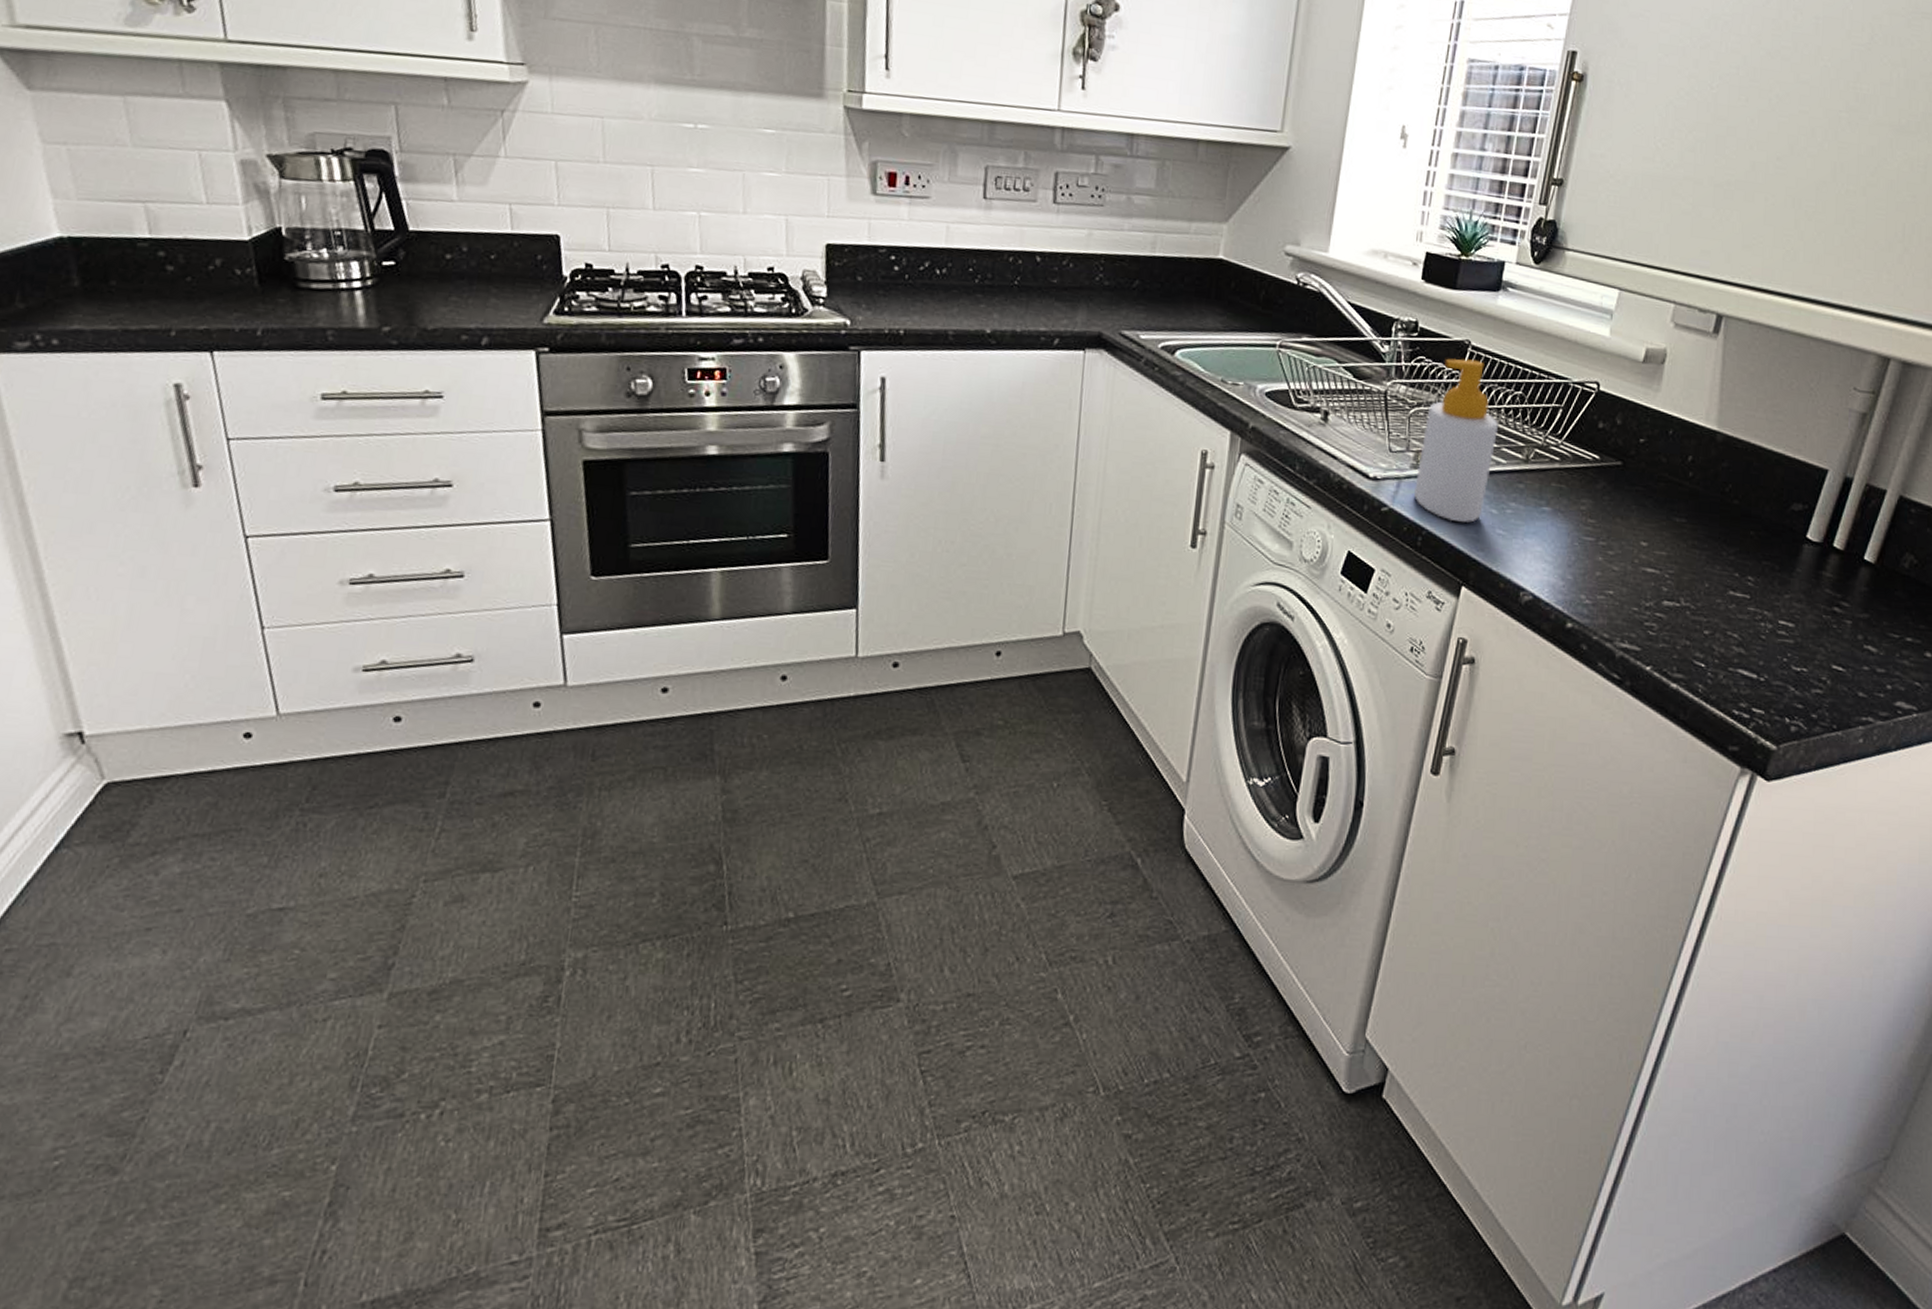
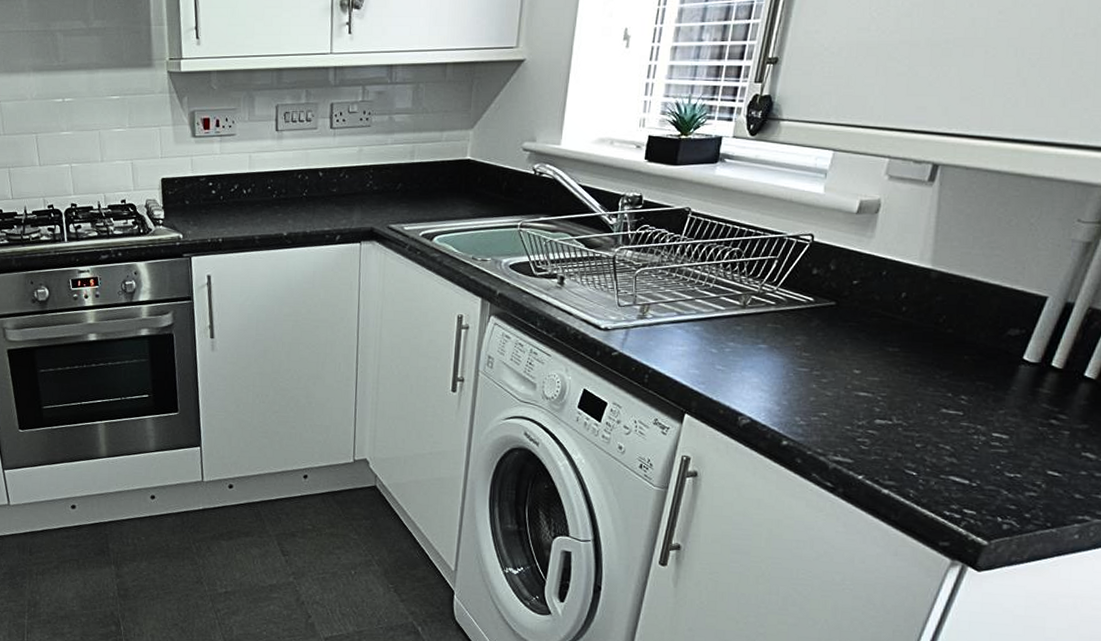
soap bottle: present [1414,358,1498,523] -> none [641,224,717,362]

